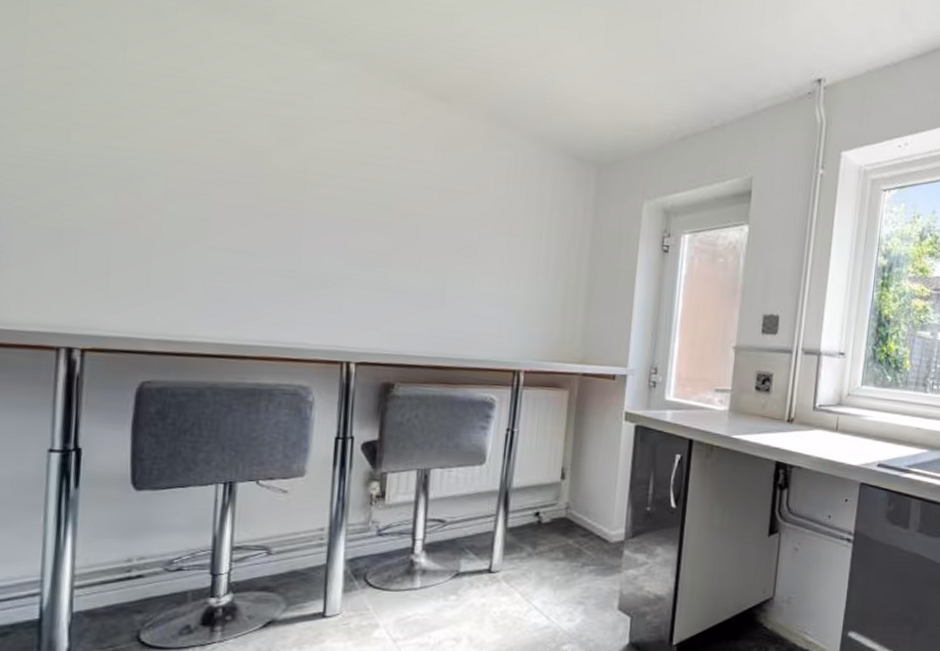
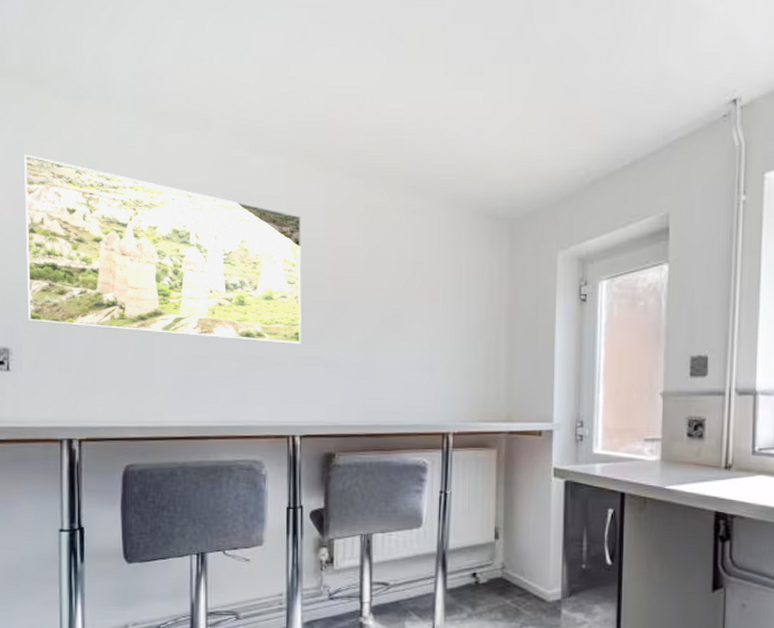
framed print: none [22,16,372,266] -> present [23,154,302,344]

